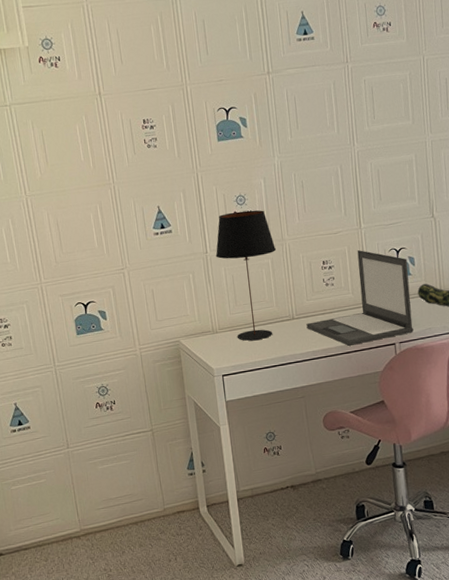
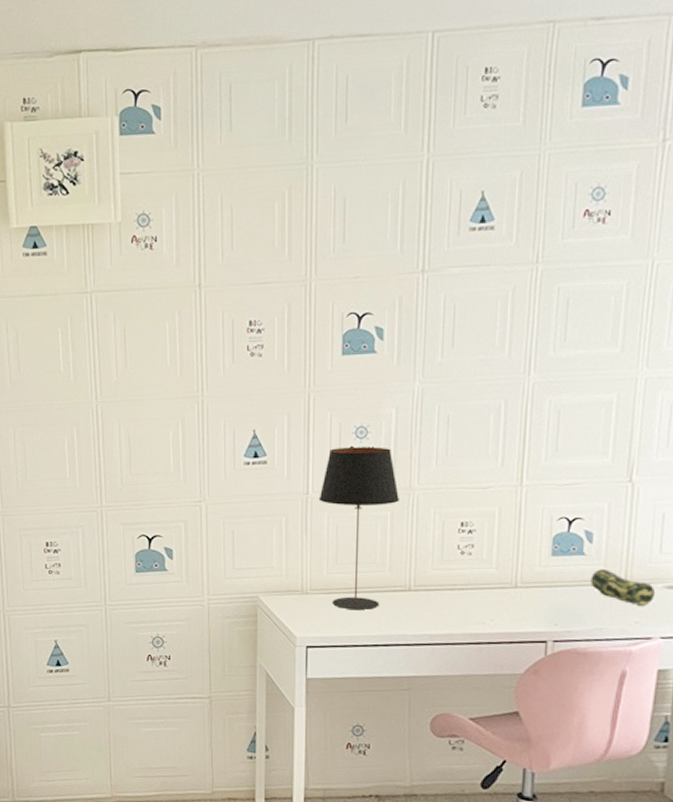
laptop: present [306,249,414,346] -> none [426,513,582,635]

